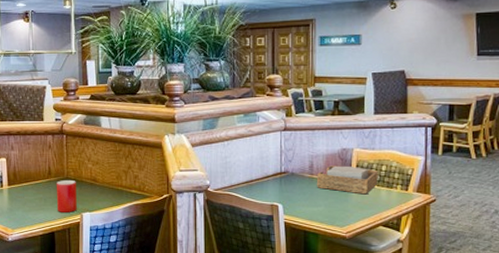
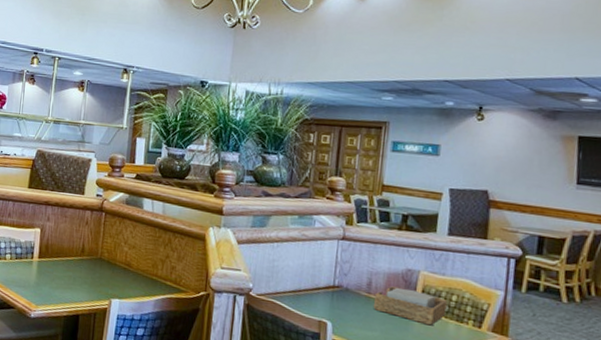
cup: present [56,180,77,213] -> none [85,260,109,297]

